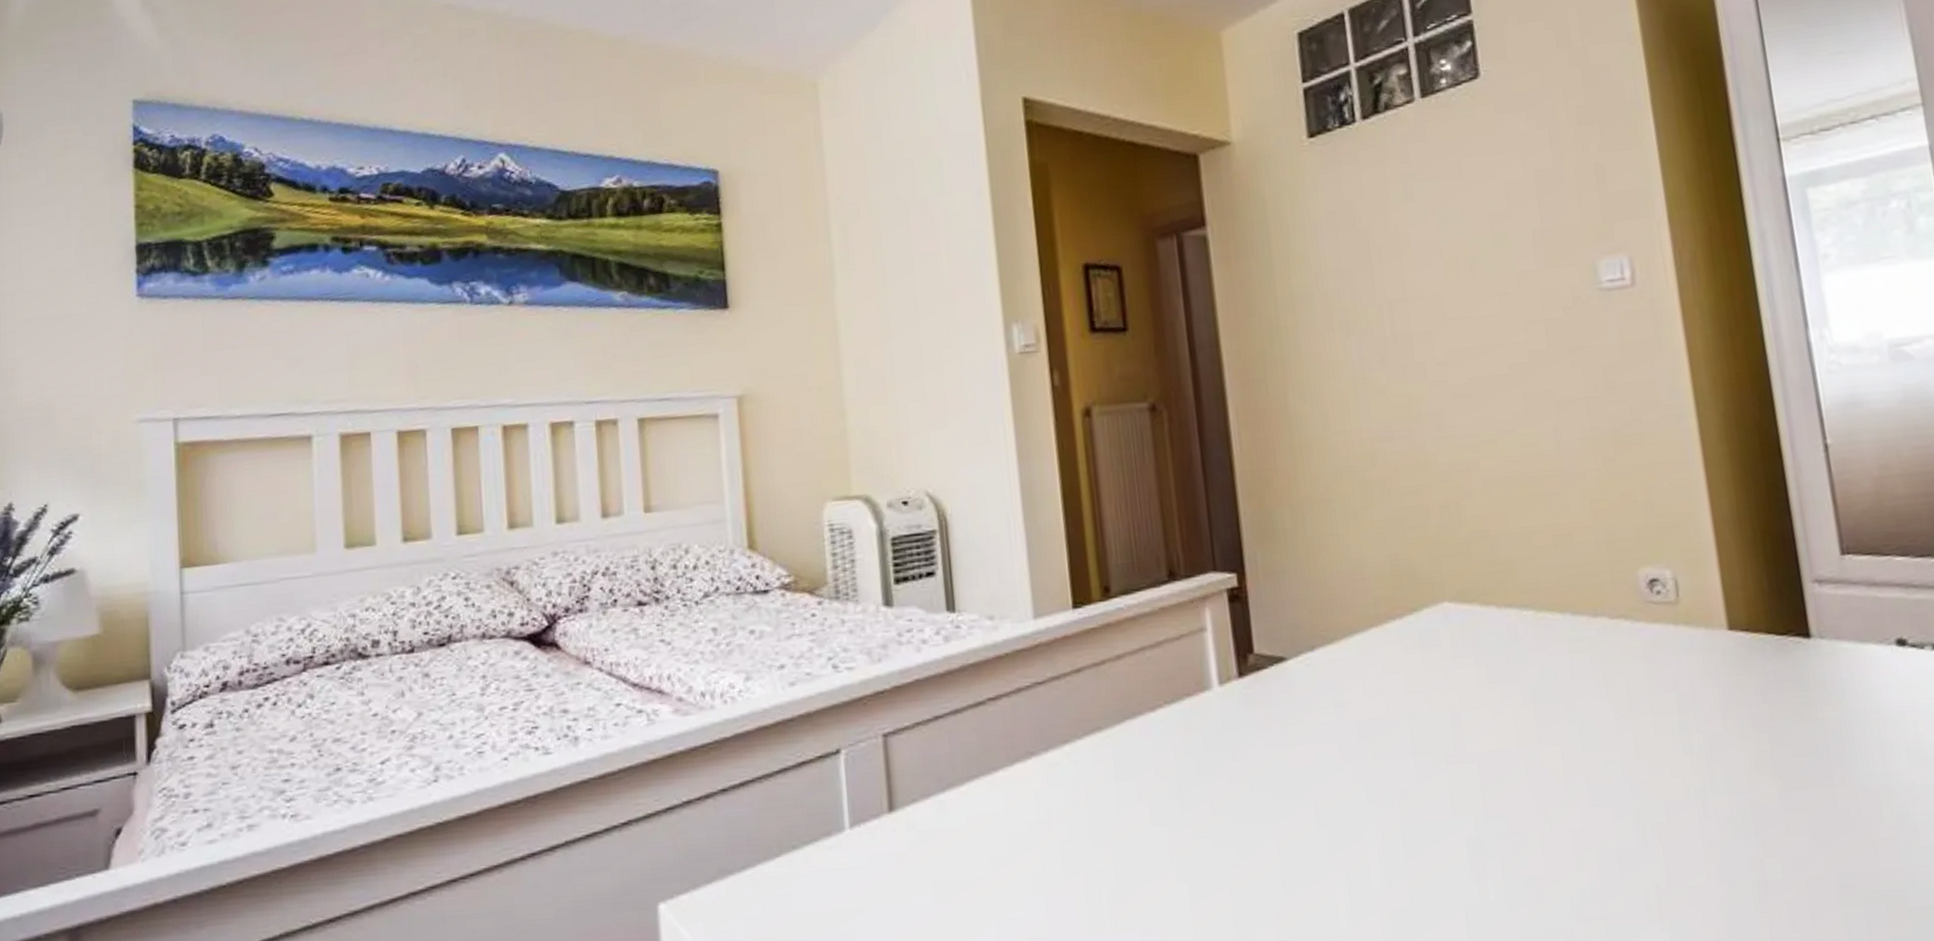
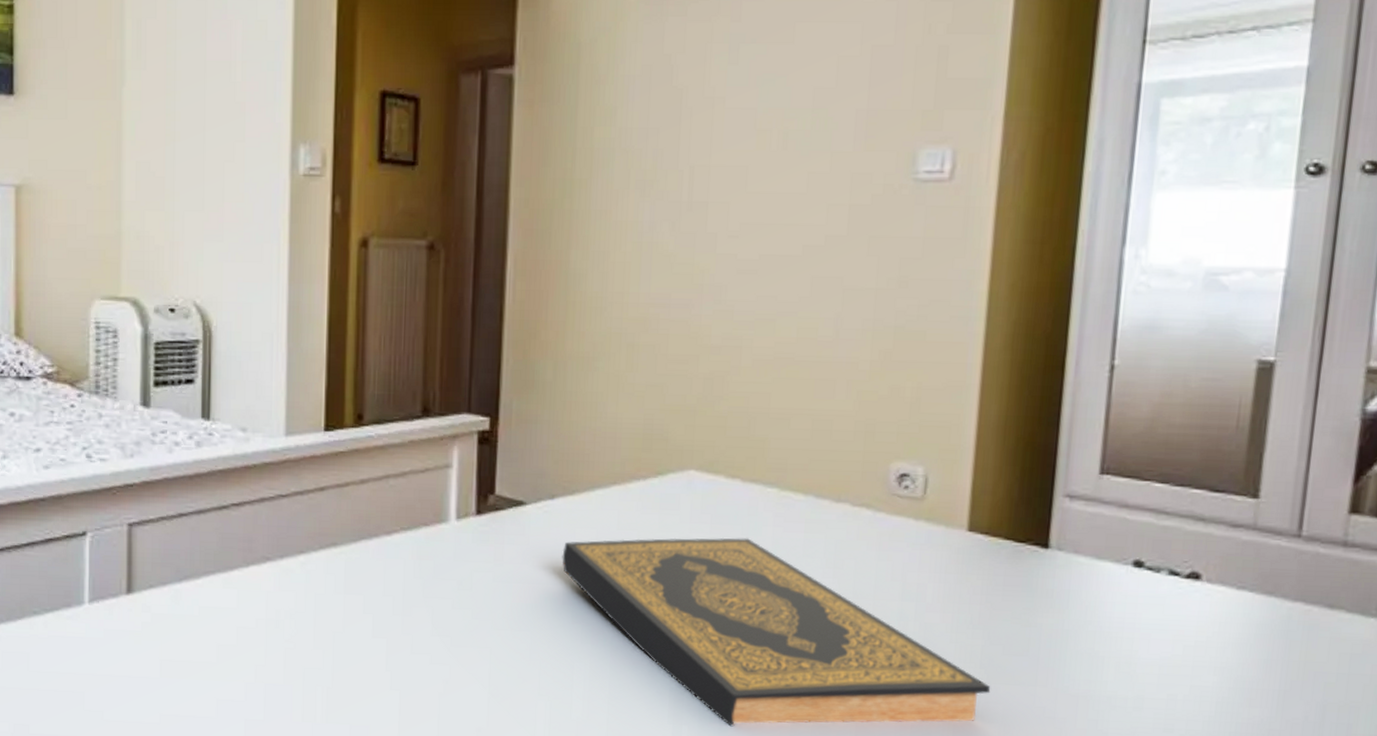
hardback book: none [1331,666,1791,875] -> present [562,537,991,727]

